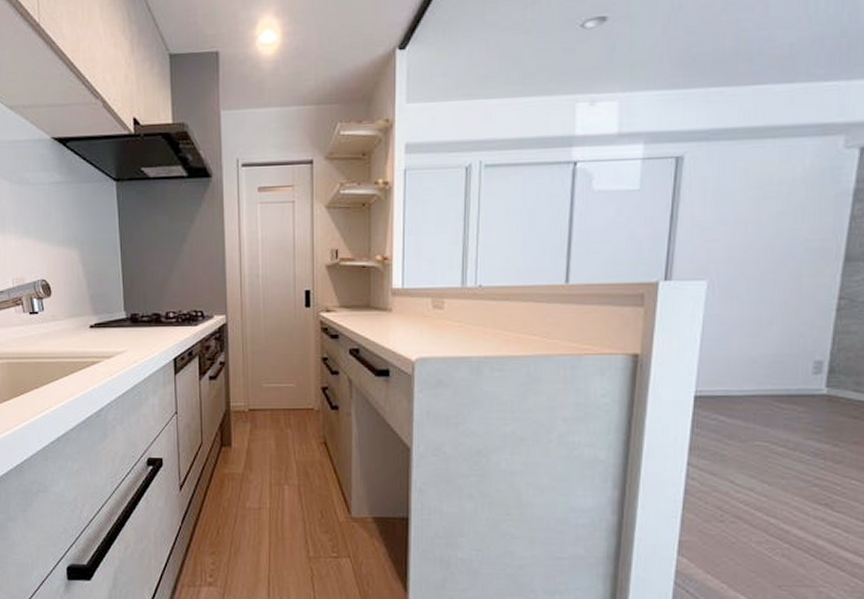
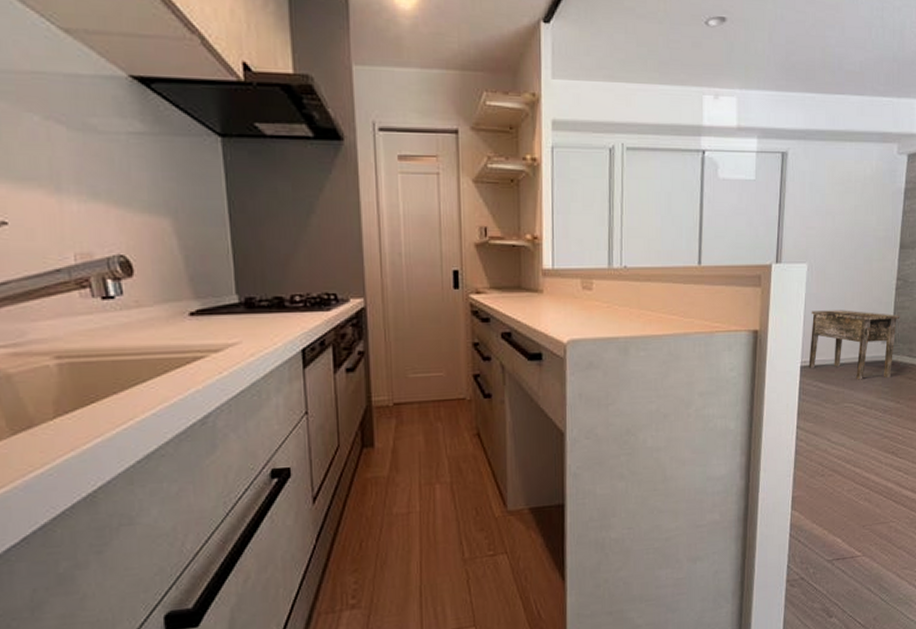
side table: none [705,333,843,416] -> present [808,310,900,380]

